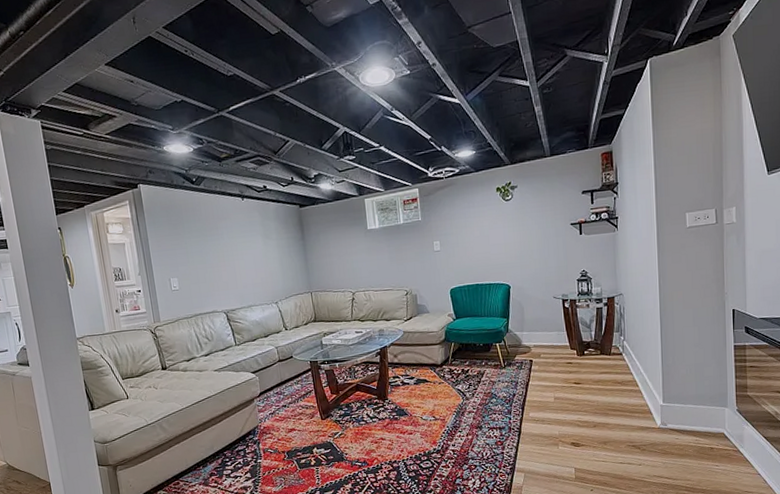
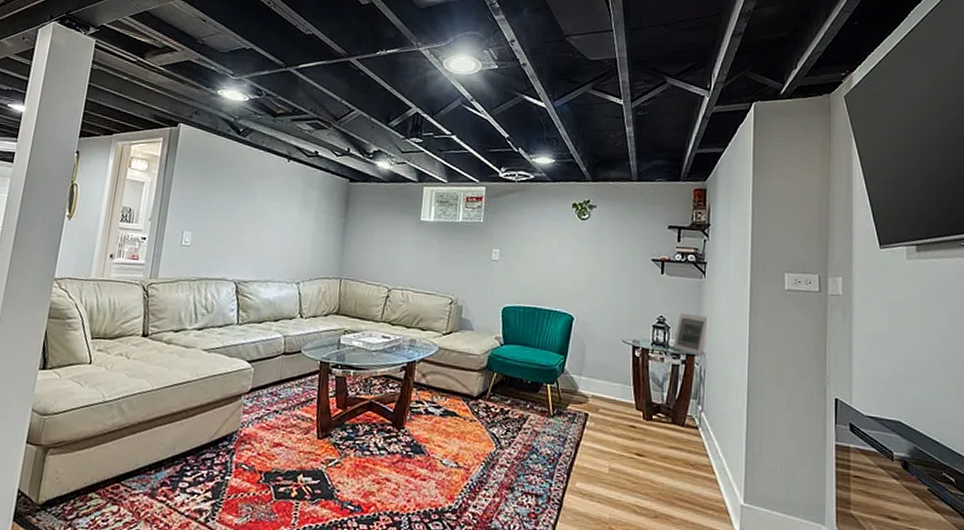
picture frame: none [595,263,625,298] -> present [672,312,710,357]

